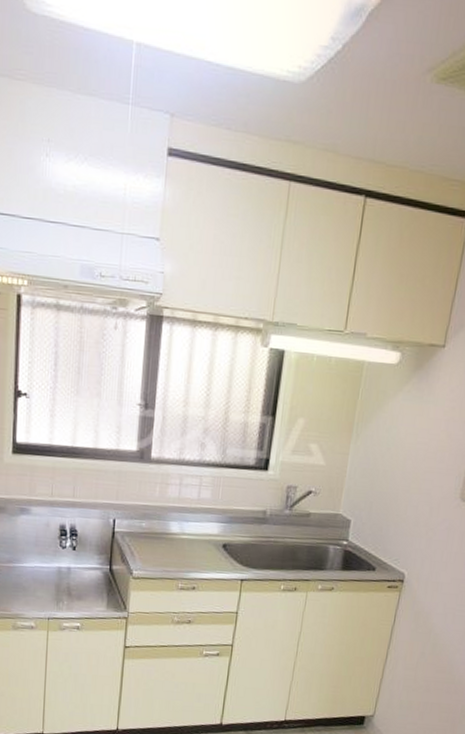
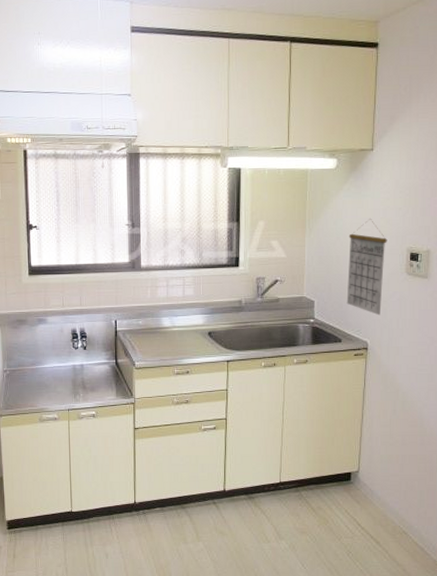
calendar: none [387,430,445,545] -> present [346,219,387,316]

